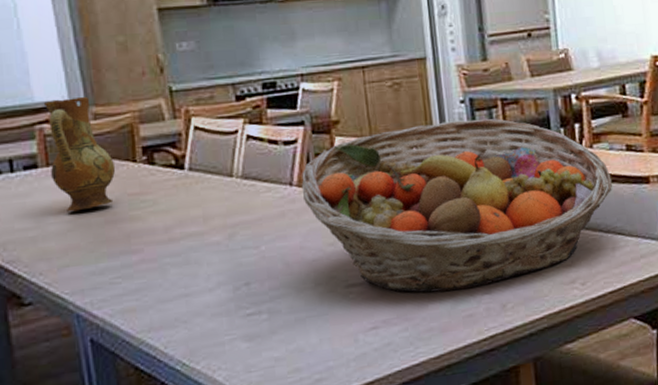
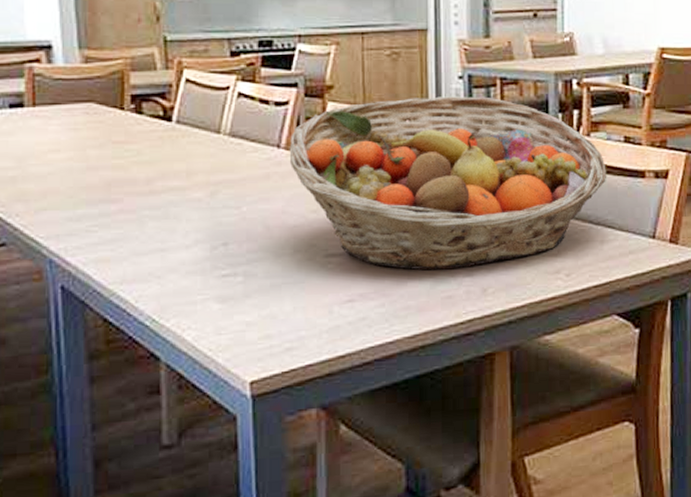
ceramic jug: present [43,97,116,212] -> none [35,39,103,155]

